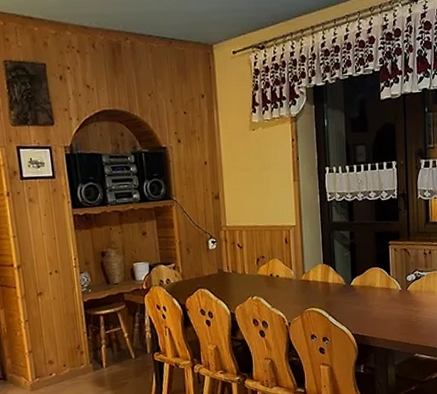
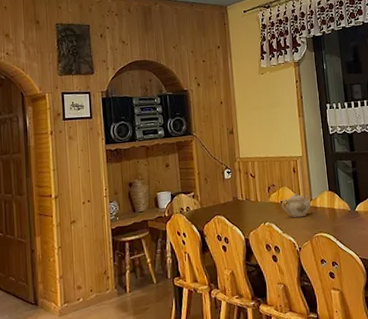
teapot: none [271,266,304,292] -> present [281,194,312,218]

